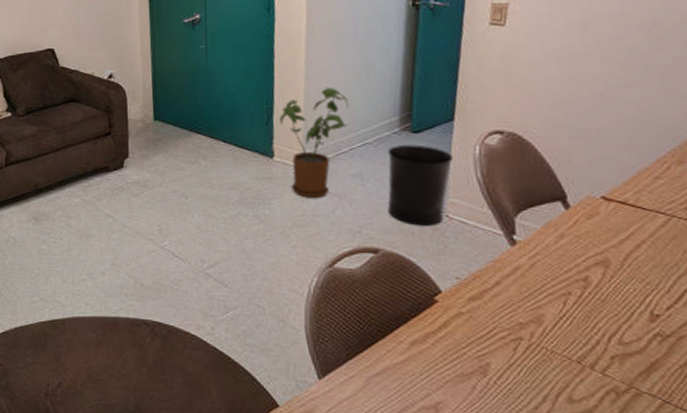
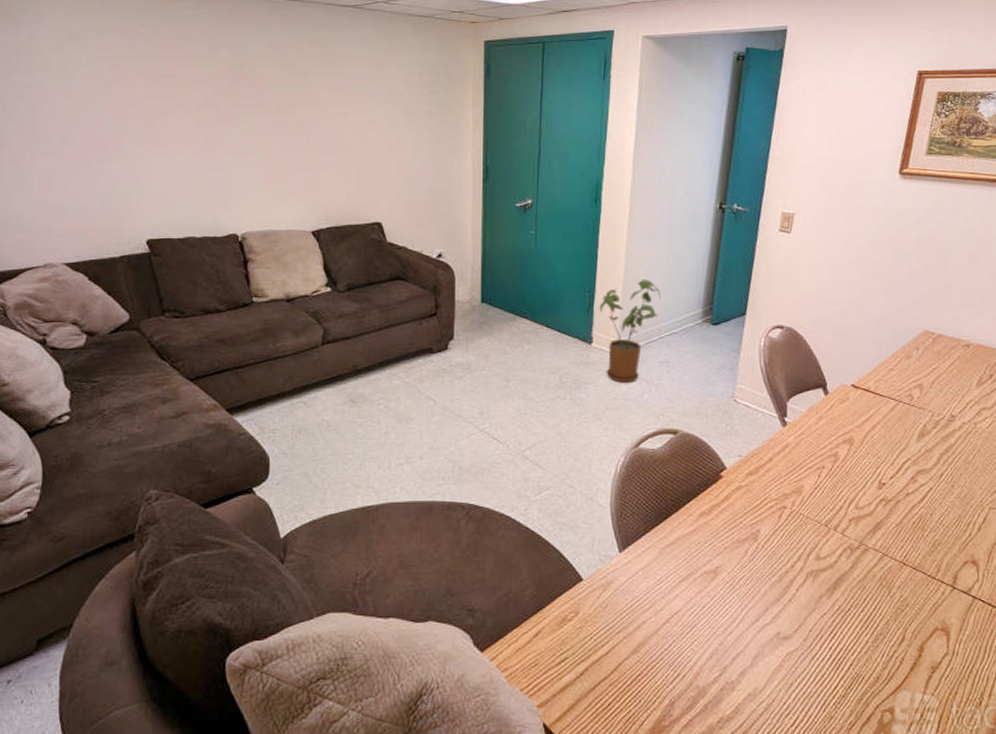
waste bin: present [387,145,454,226] -> none [687,336,744,409]

